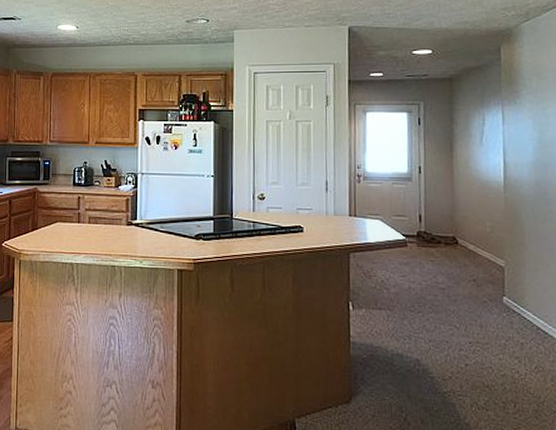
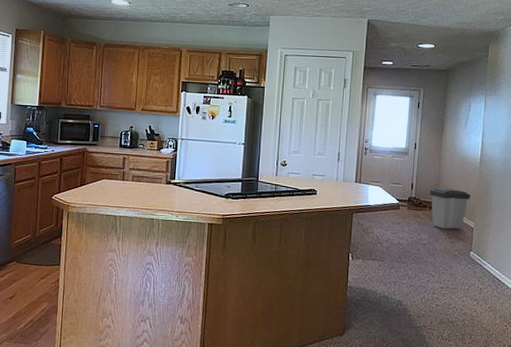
trash can: none [442,219,496,270] -> present [429,188,470,230]

